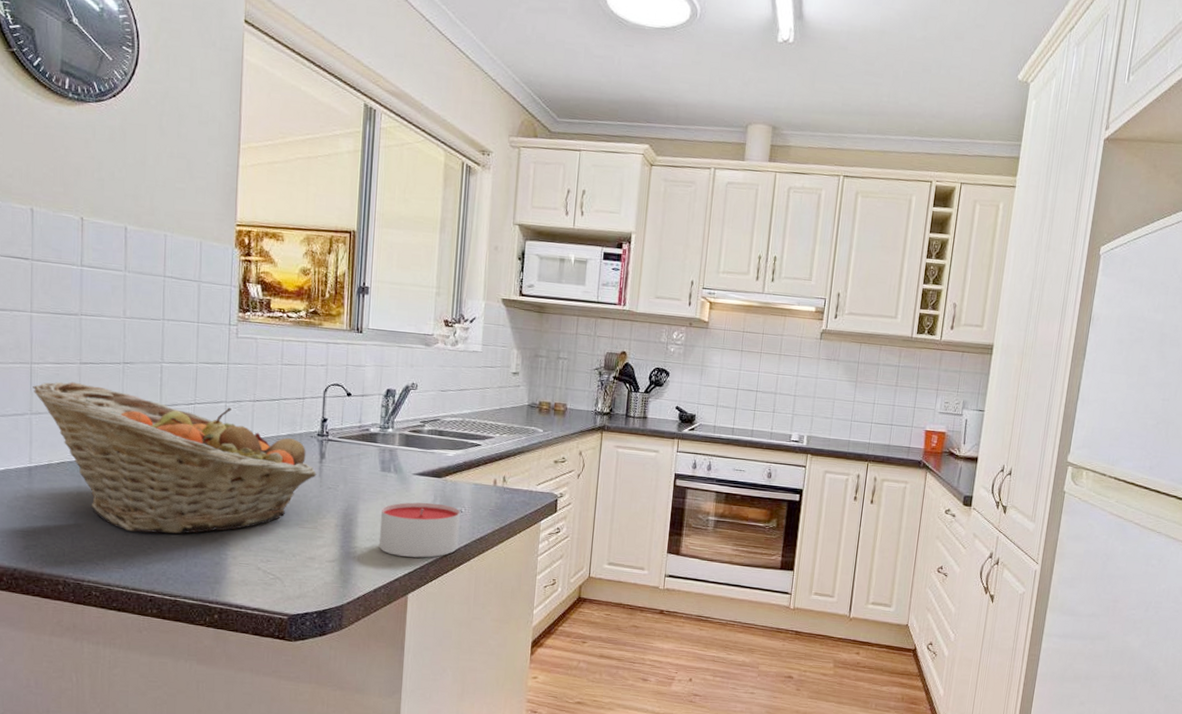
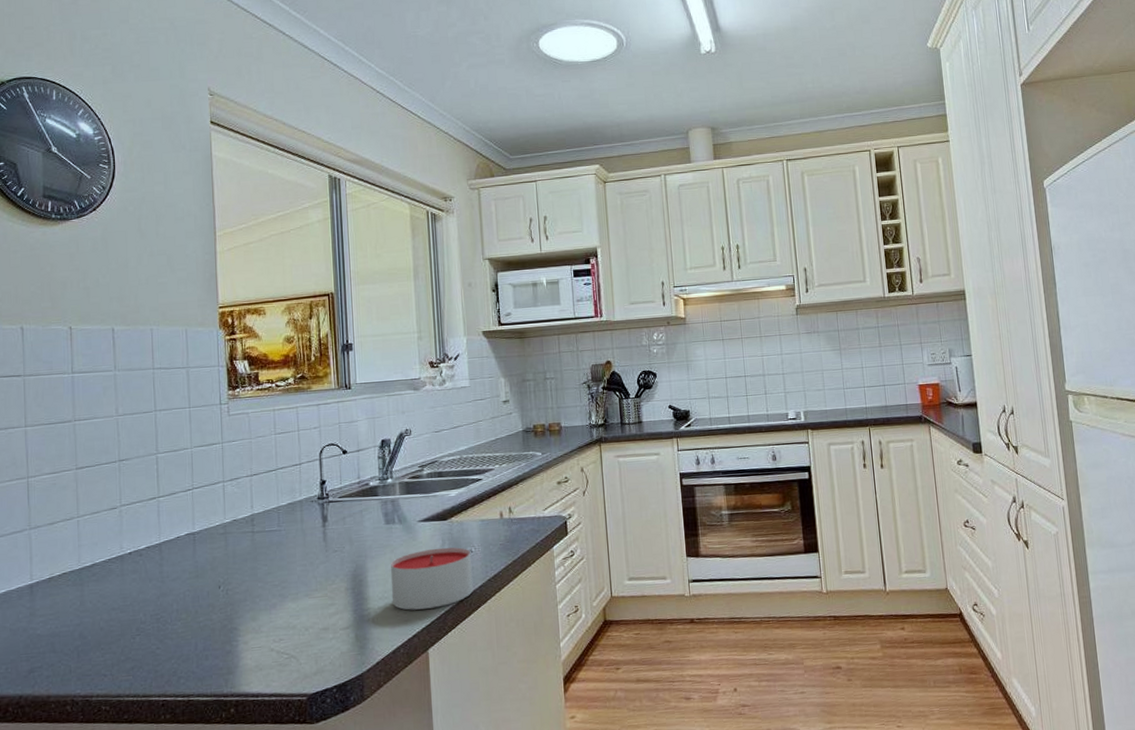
fruit basket: present [33,381,317,534] -> none [30,486,321,635]

